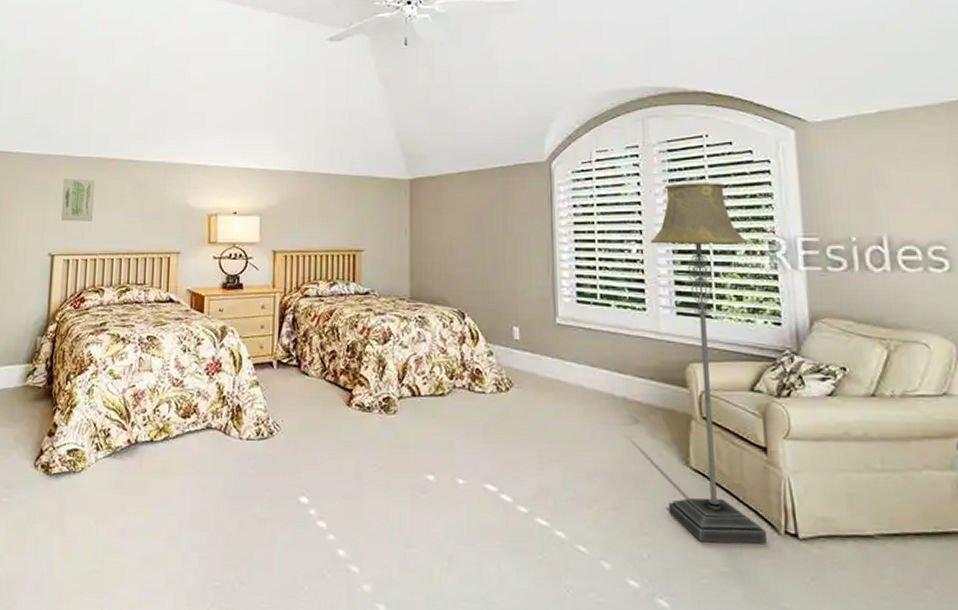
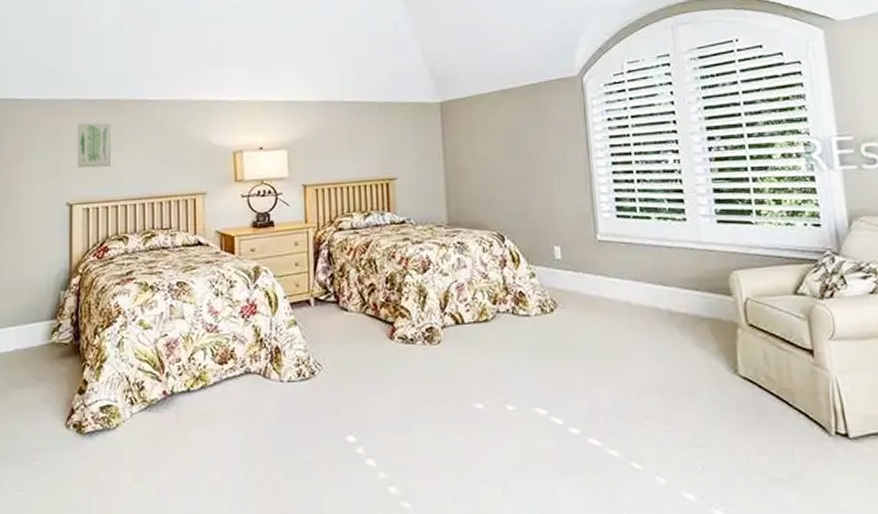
floor lamp: present [651,183,768,544] -> none [687,87,820,449]

